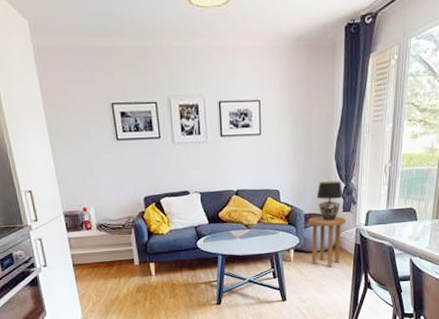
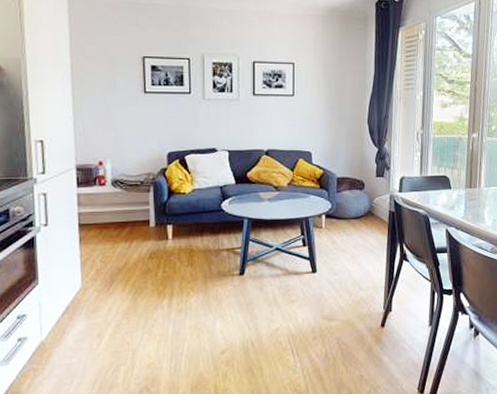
side table: present [307,216,347,268] -> none [340,180,380,236]
table lamp: present [316,181,343,221] -> none [349,145,376,186]

